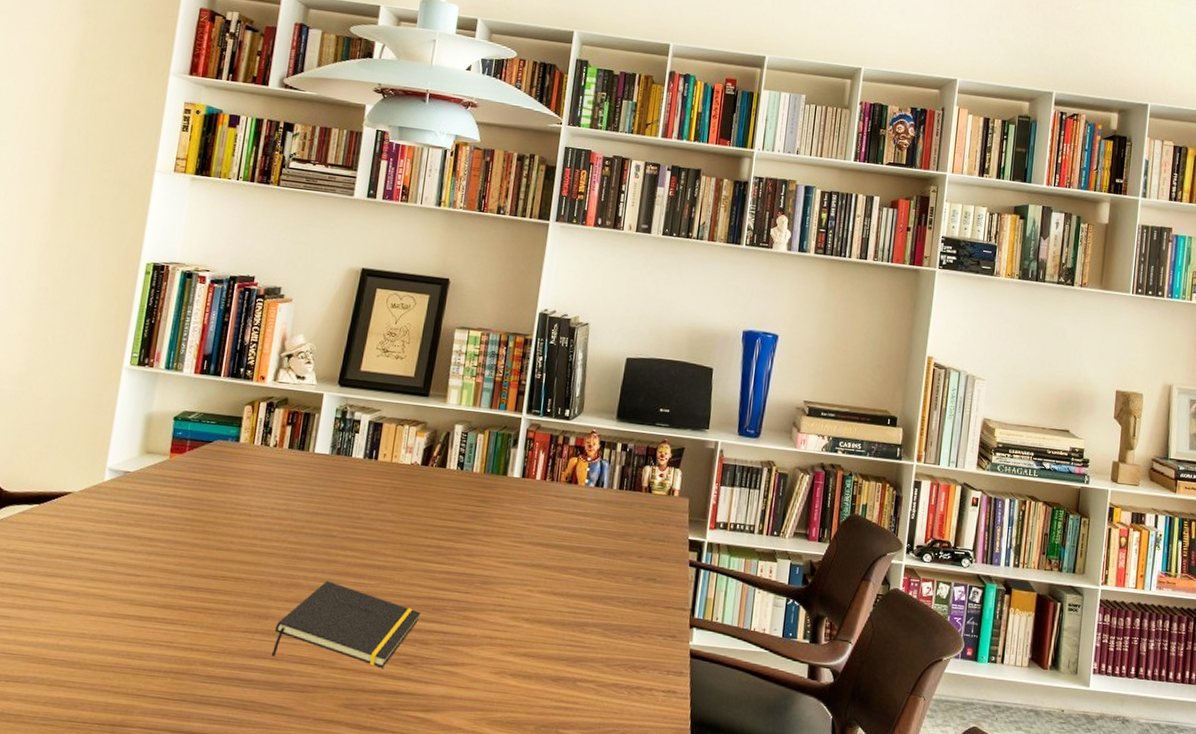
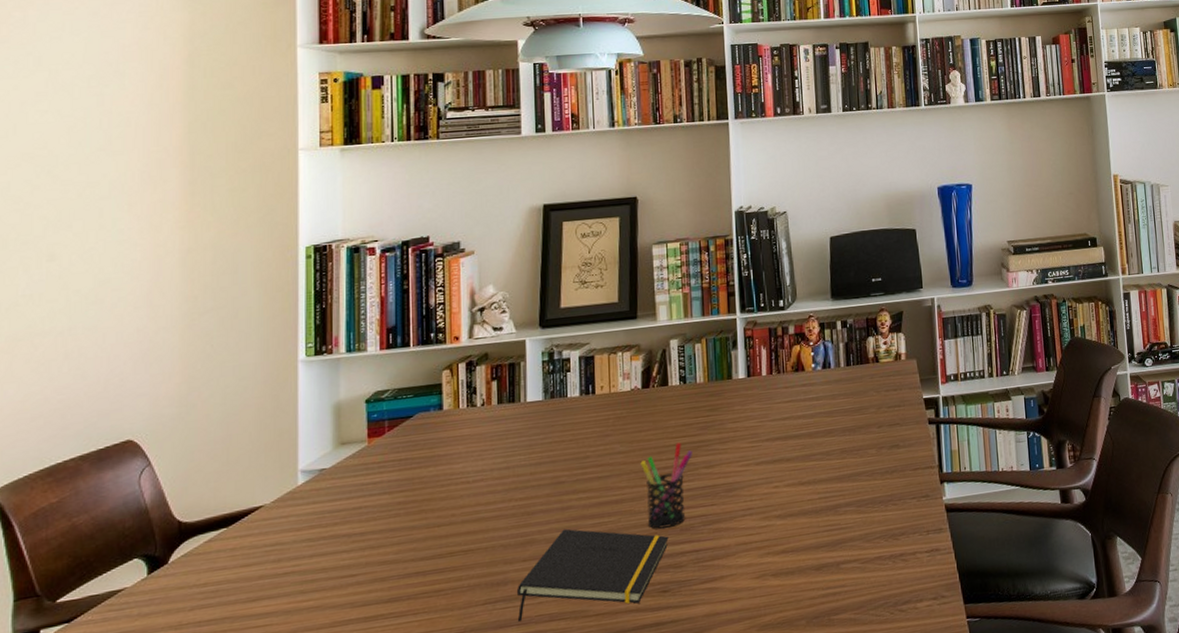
pen holder: none [403,525,457,604] -> present [640,442,692,529]

